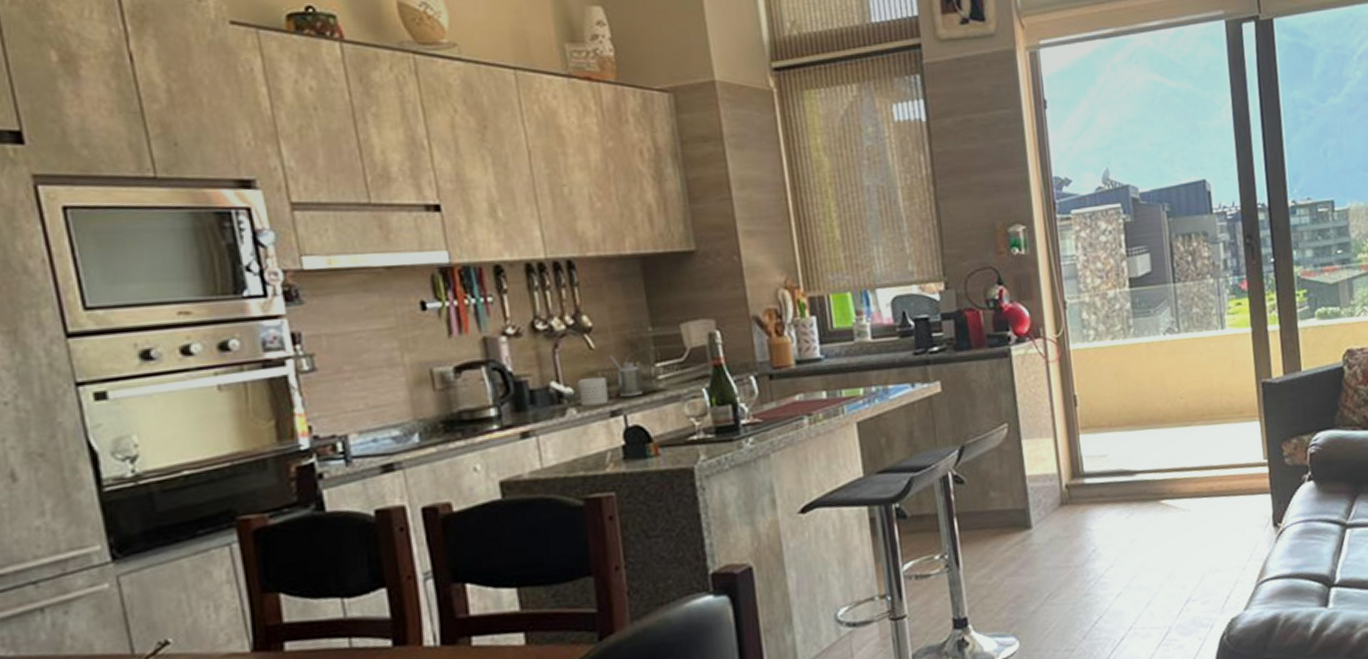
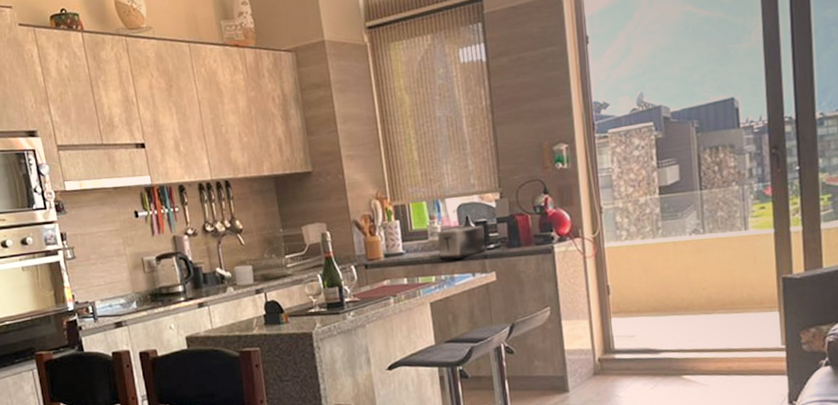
soap dispenser: present [608,354,643,398] -> none [253,249,277,280]
toaster: none [865,322,928,367] -> present [437,225,486,260]

